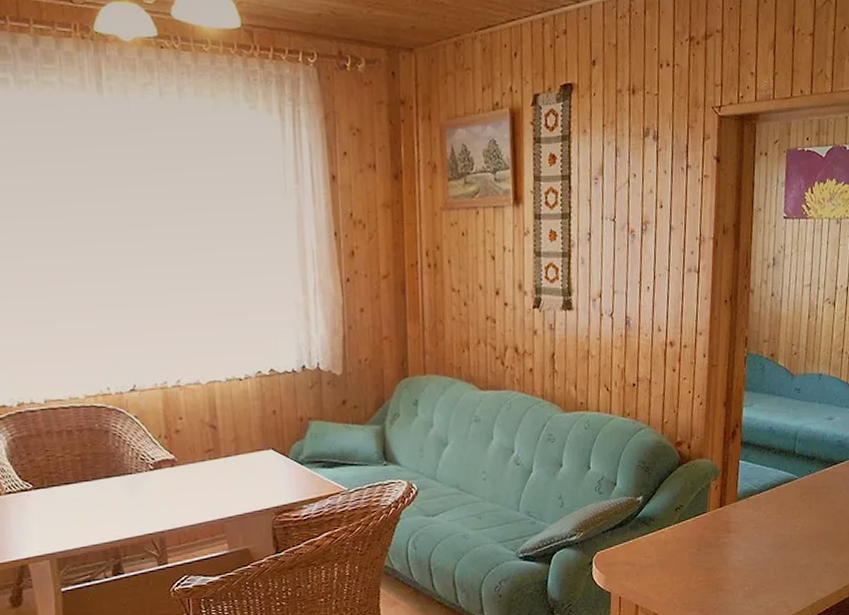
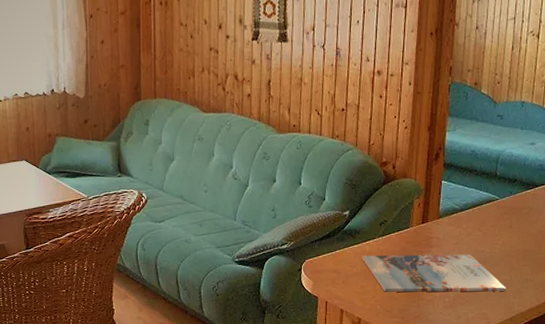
magazine: none [657,538,807,584] -> present [362,254,507,293]

